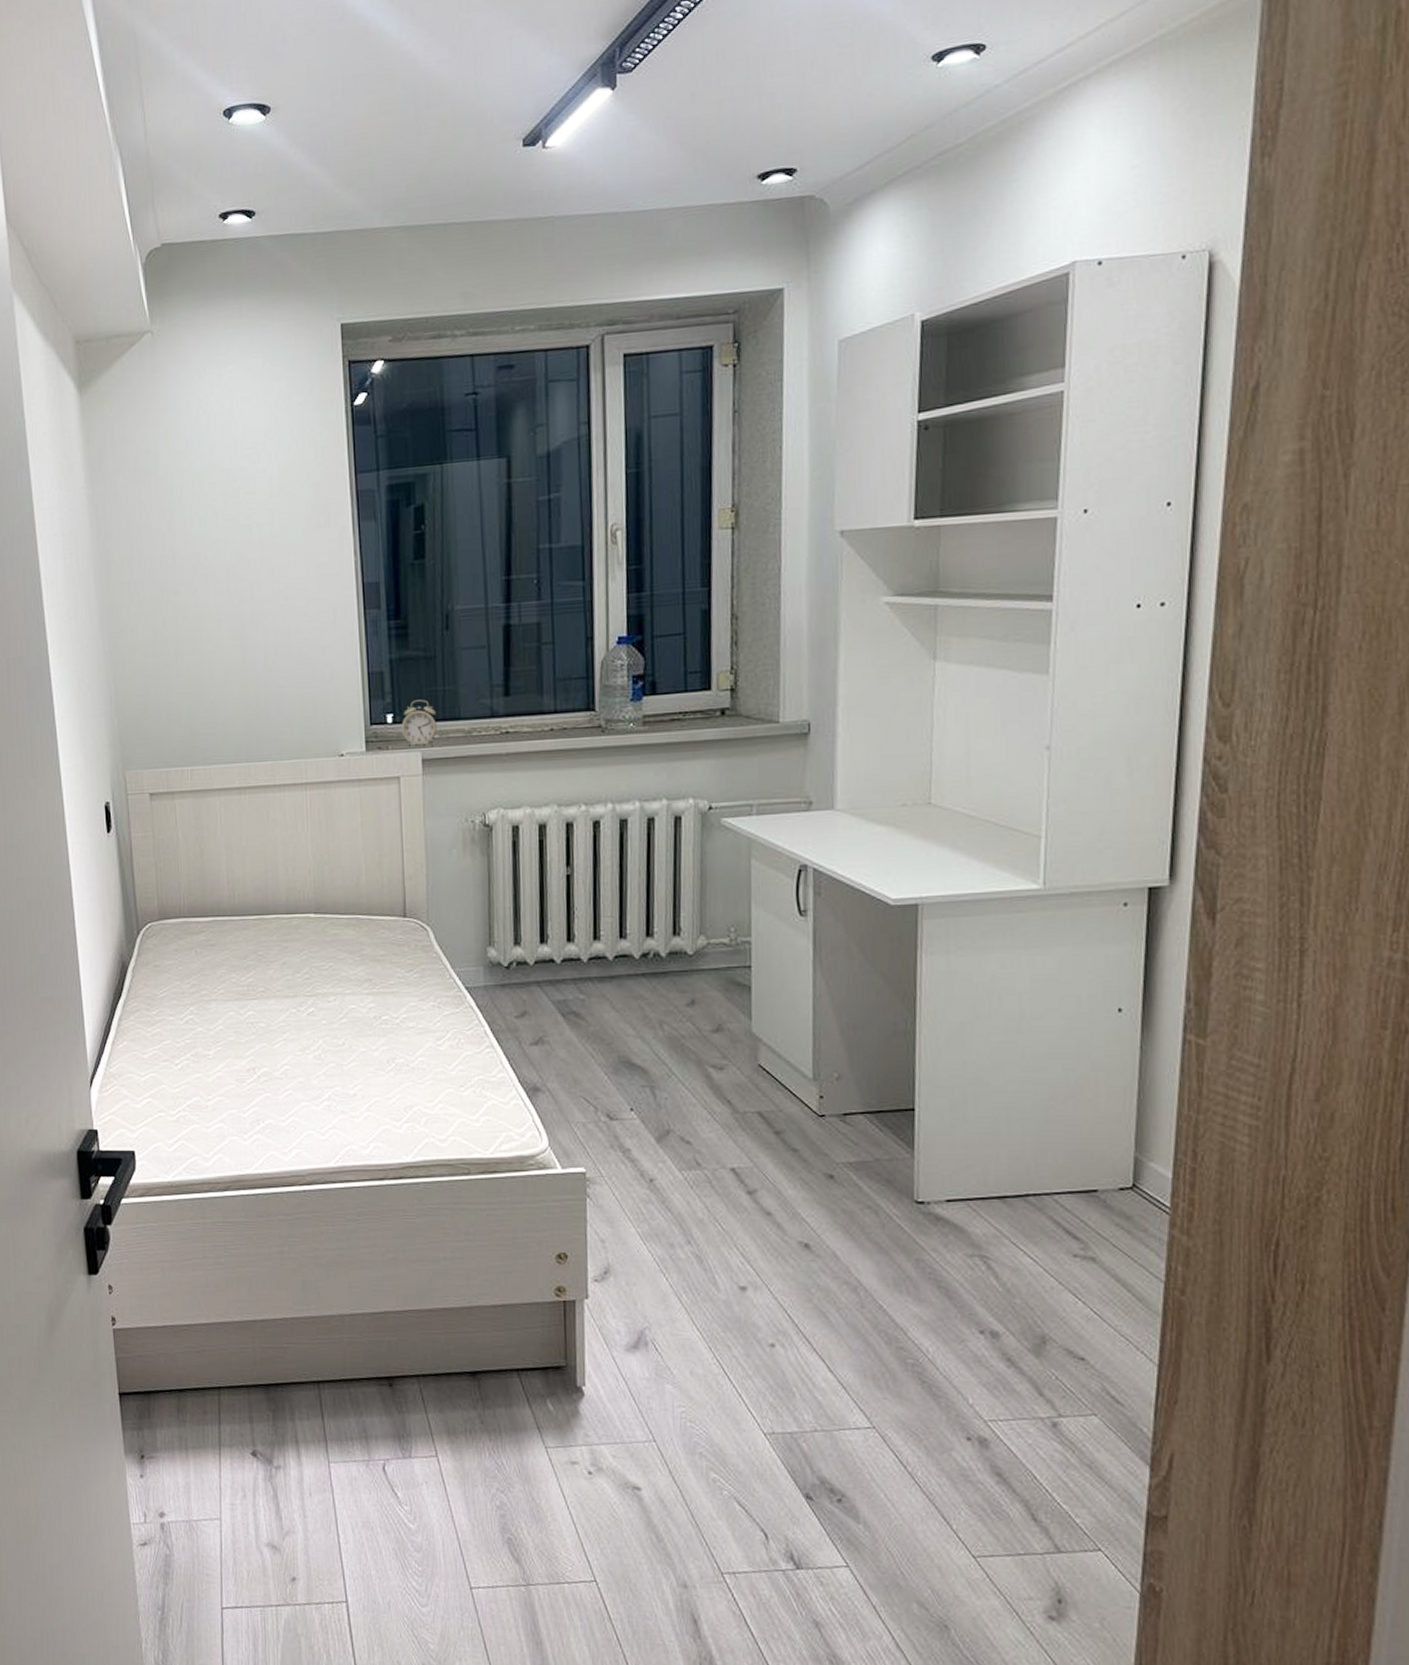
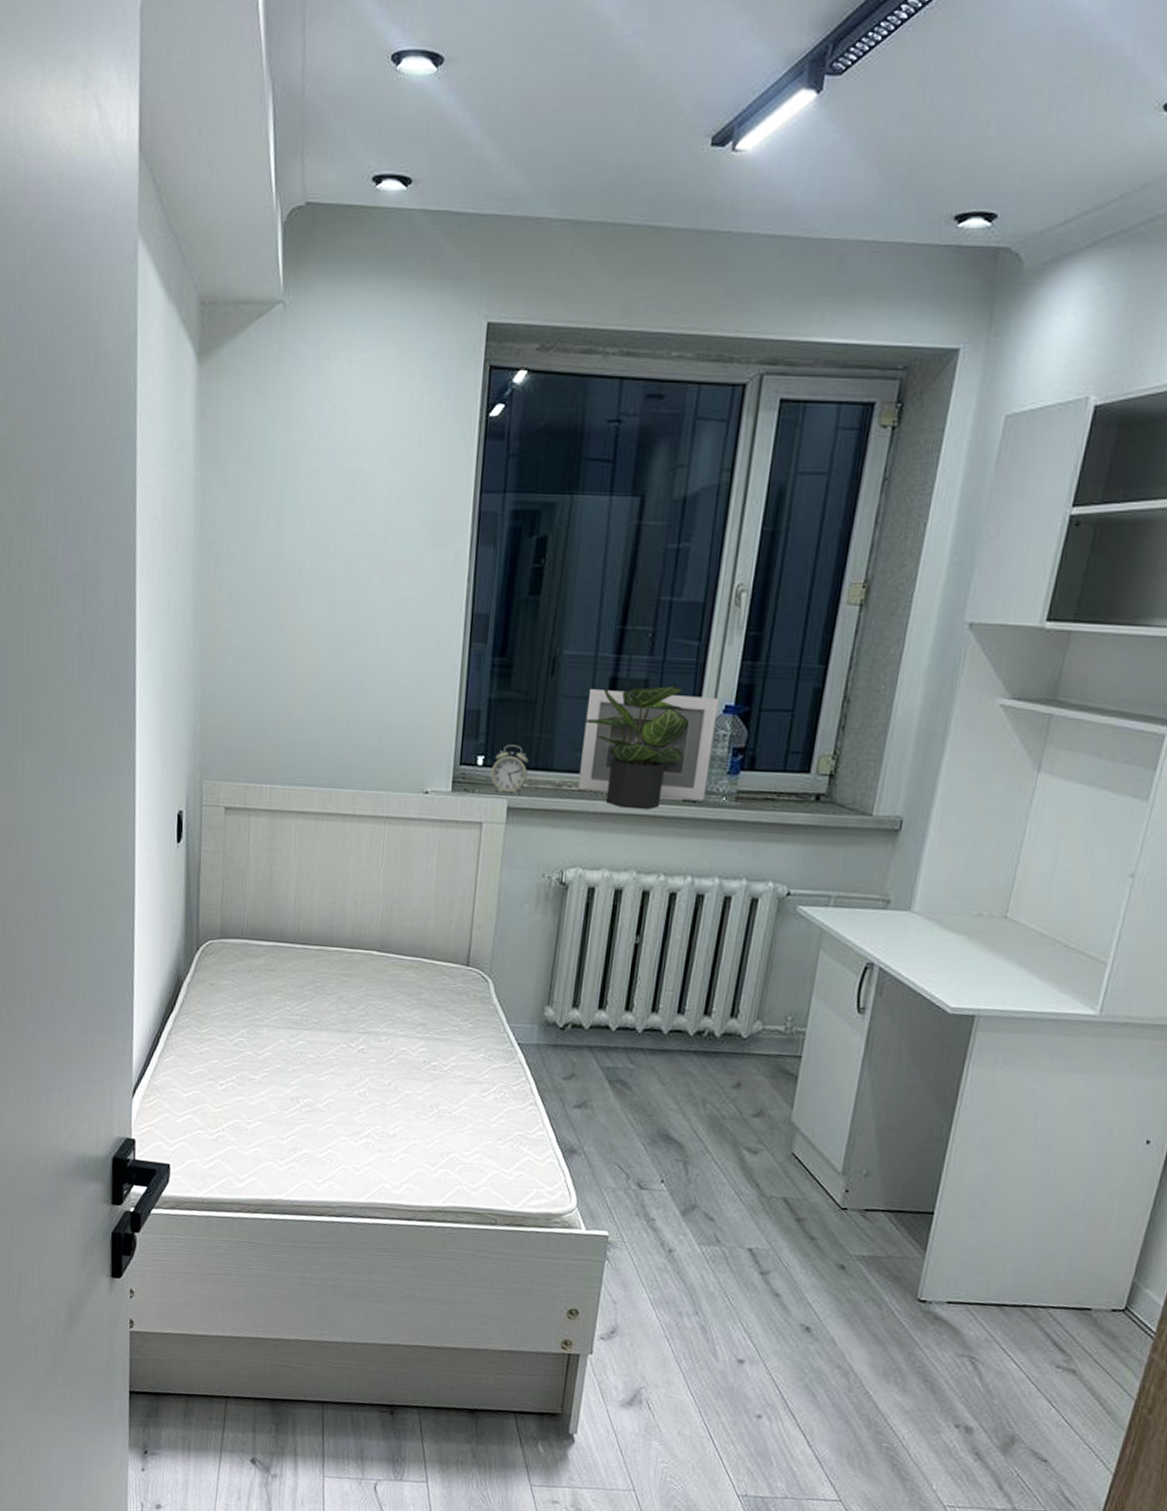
potted plant: none [481,625,586,747] -> present [581,685,690,811]
picture frame: none [484,631,614,736] -> present [577,689,719,802]

